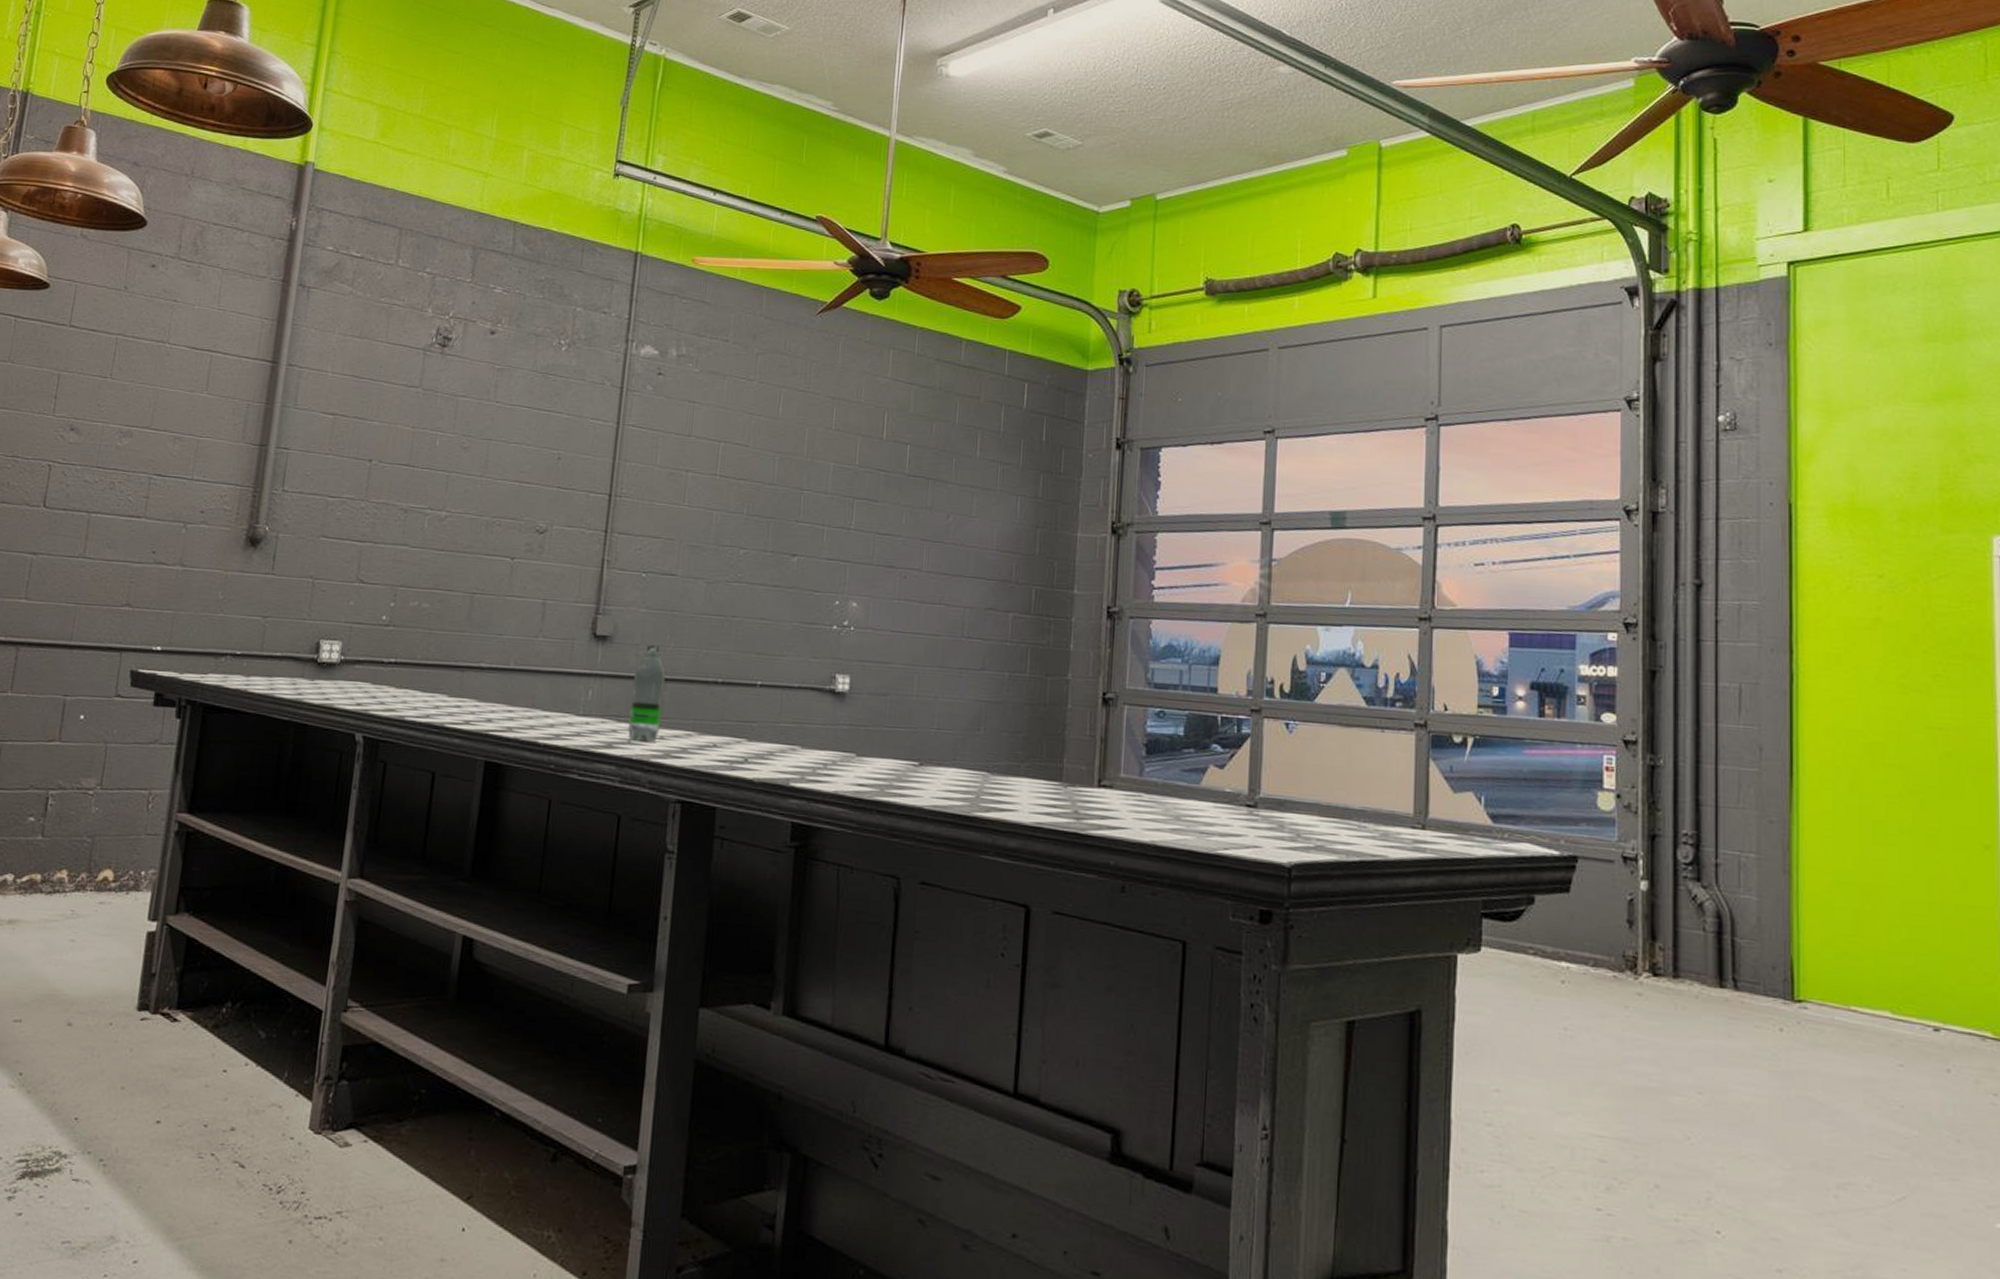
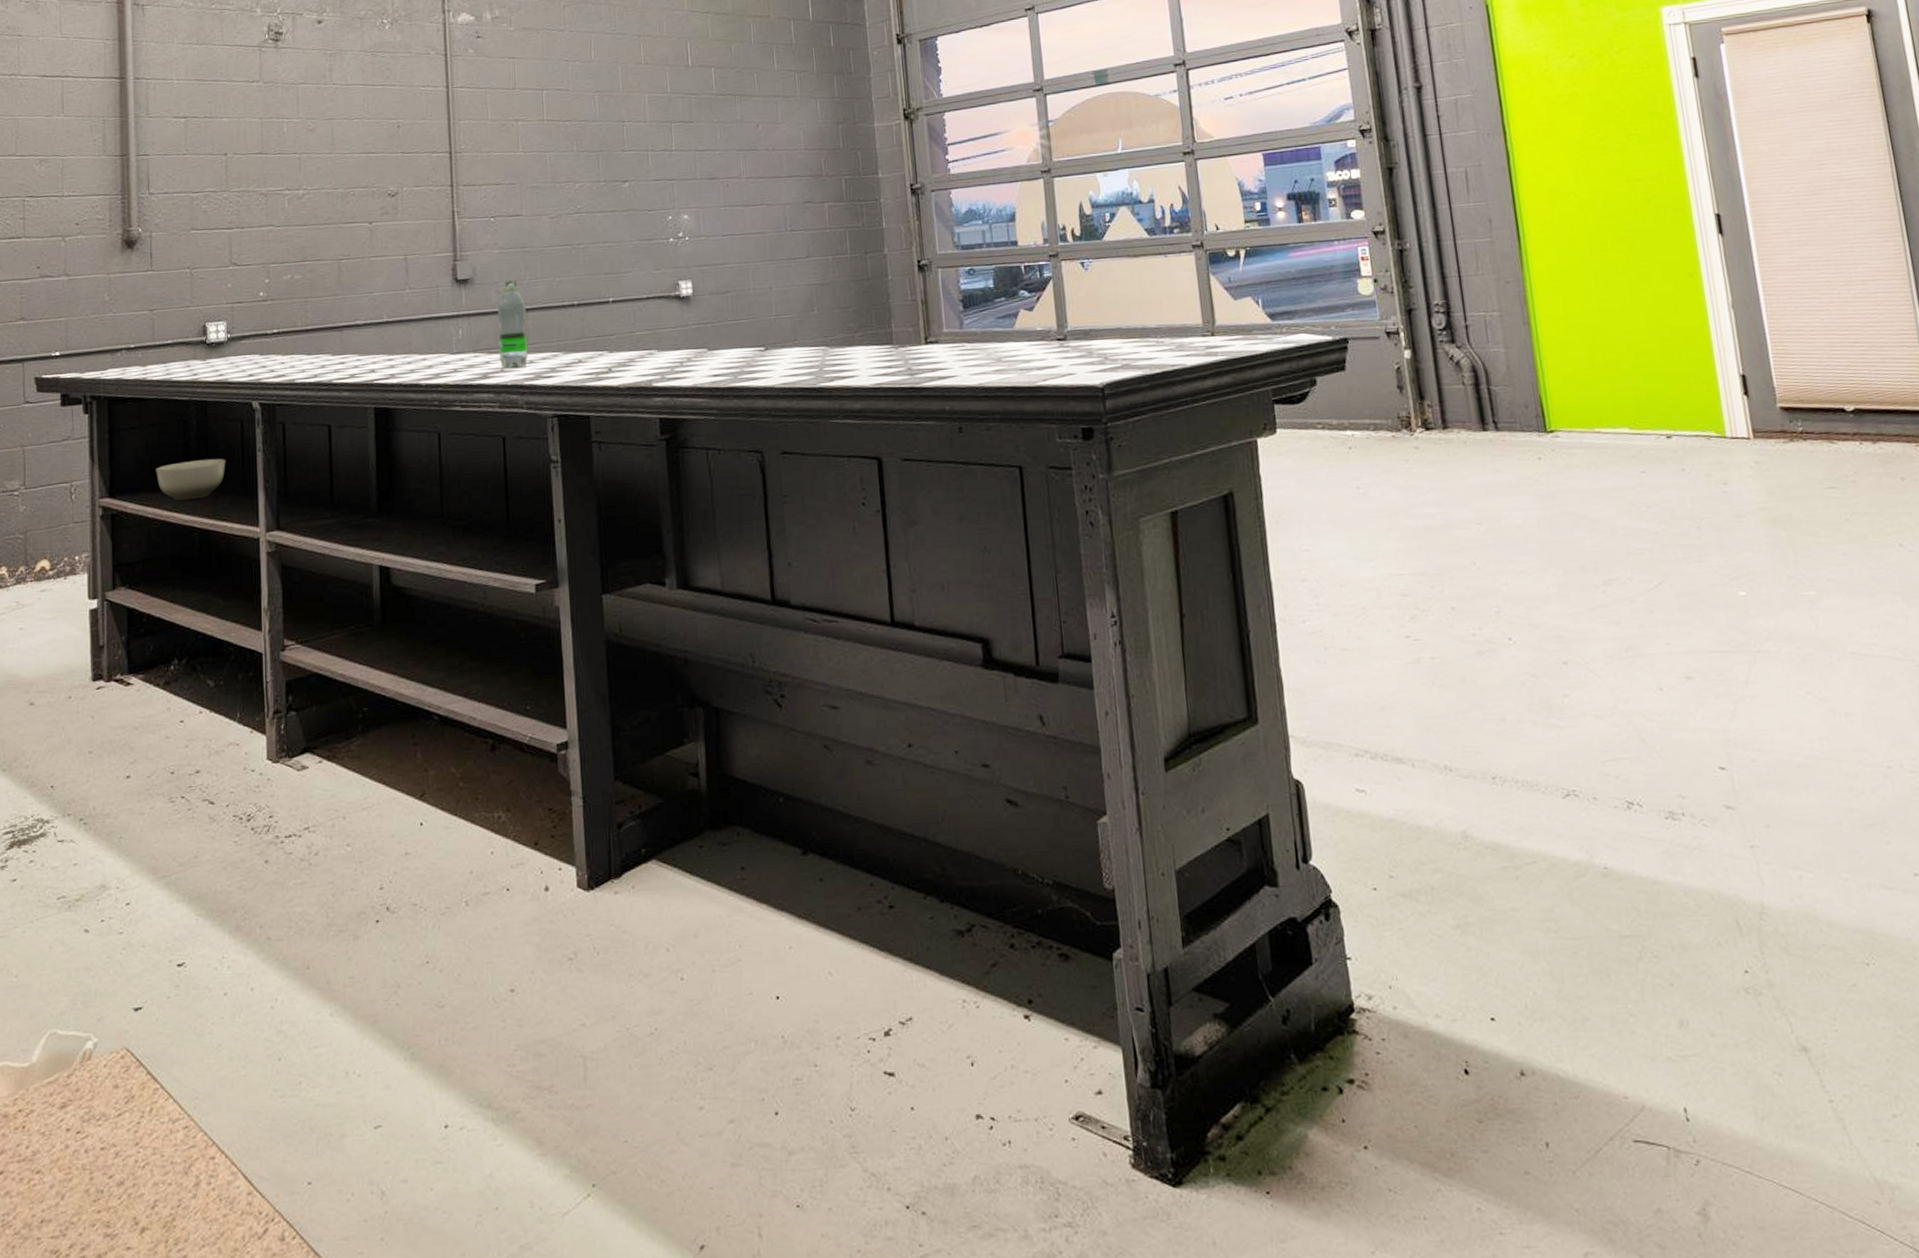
bowl: none [241,786,318,831] -> present [156,458,226,501]

